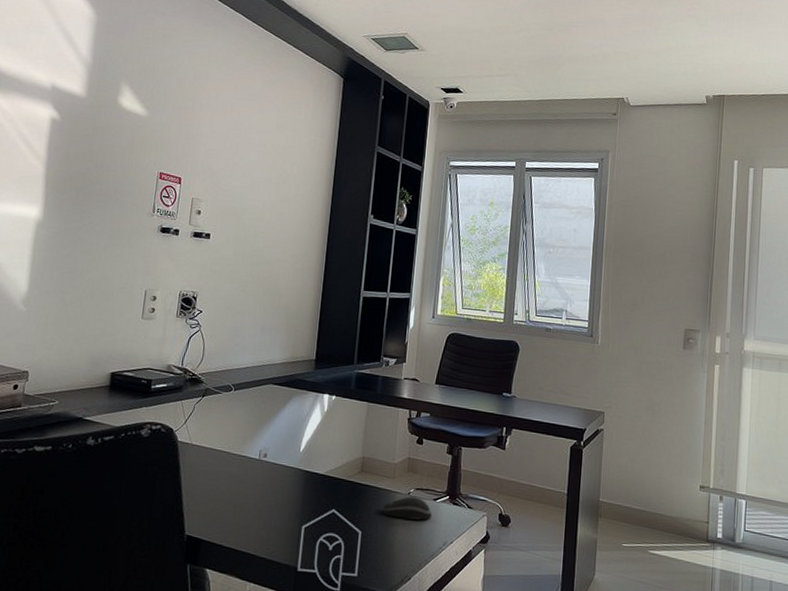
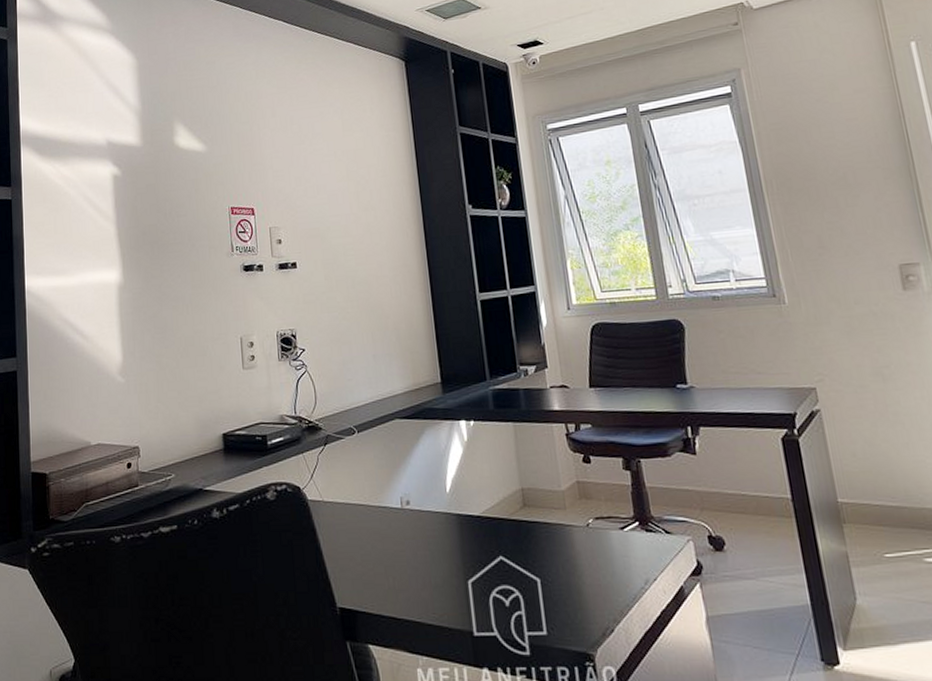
computer mouse: present [382,496,432,521] -> none [559,528,623,557]

